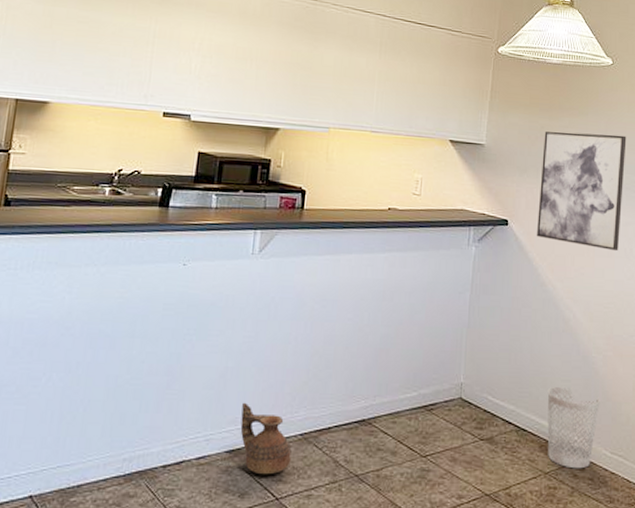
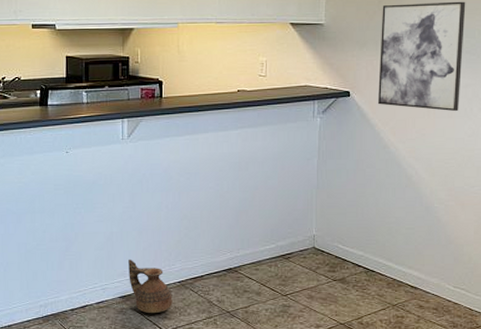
wastebasket: present [547,386,600,469] -> none [393,233,443,301]

